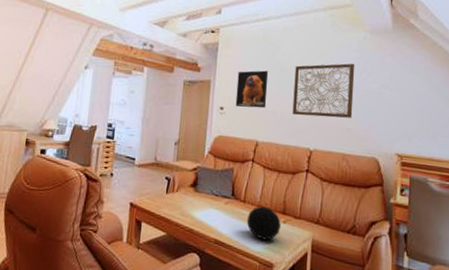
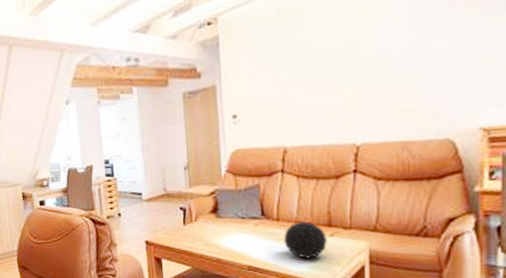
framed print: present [235,70,269,109] -> none [249,57,292,111]
wall art: present [292,63,355,118] -> none [325,19,413,106]

